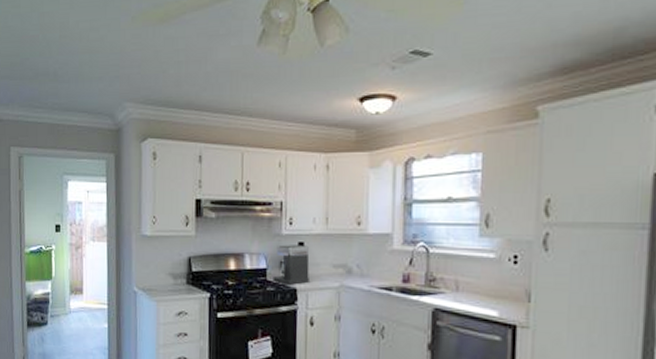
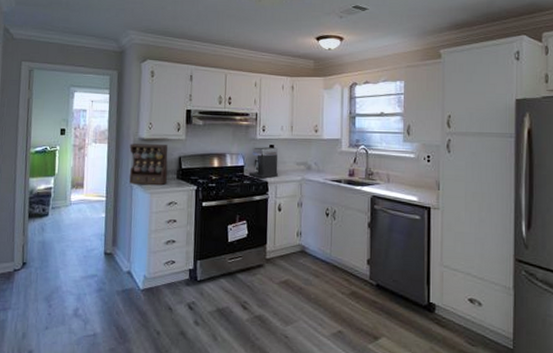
spice rack: none [131,242,176,292] -> present [129,144,168,186]

